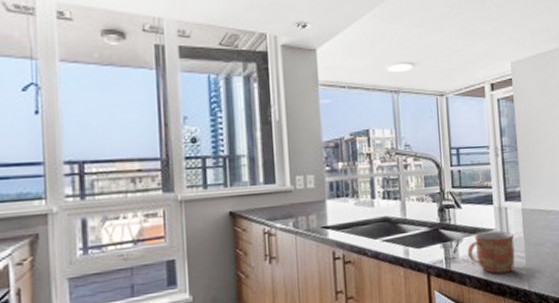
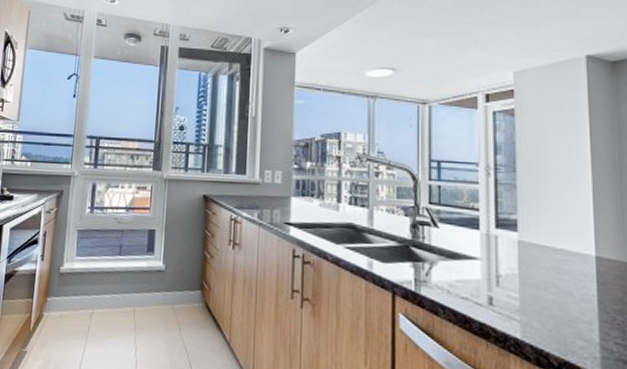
mug: present [467,230,515,274] -> none [443,258,506,314]

